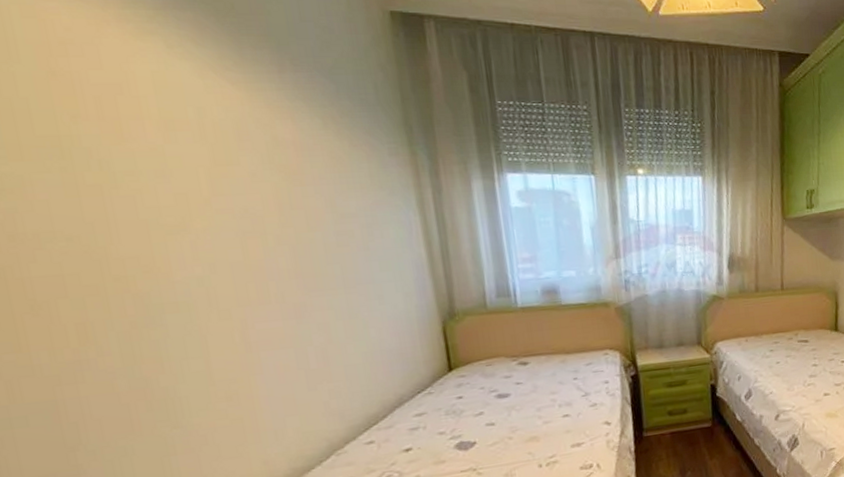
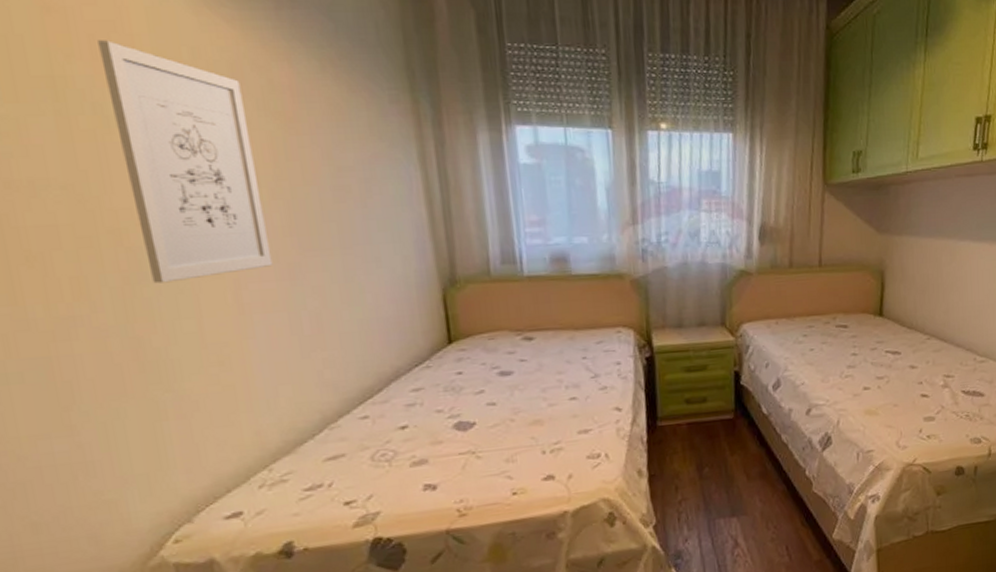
wall art: none [104,102,279,327] -> present [98,40,273,284]

